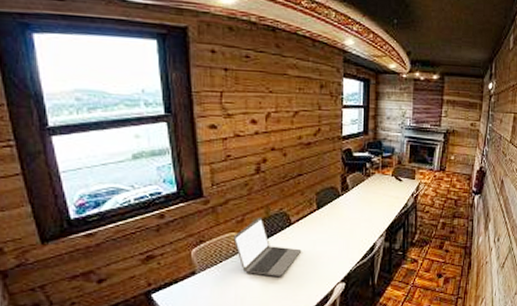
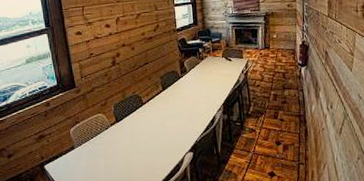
laptop: present [233,217,301,276] -> none [99,100,153,149]

